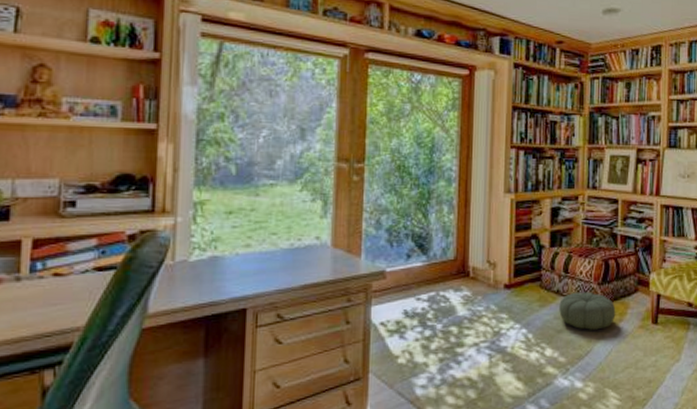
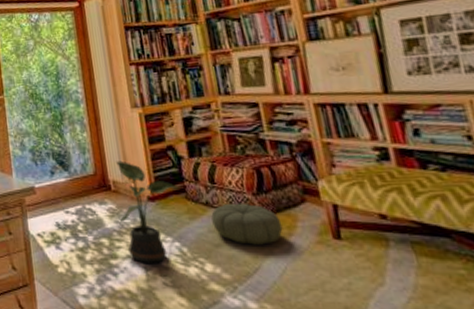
potted plant: none [473,247,534,350] -> present [116,161,178,263]

